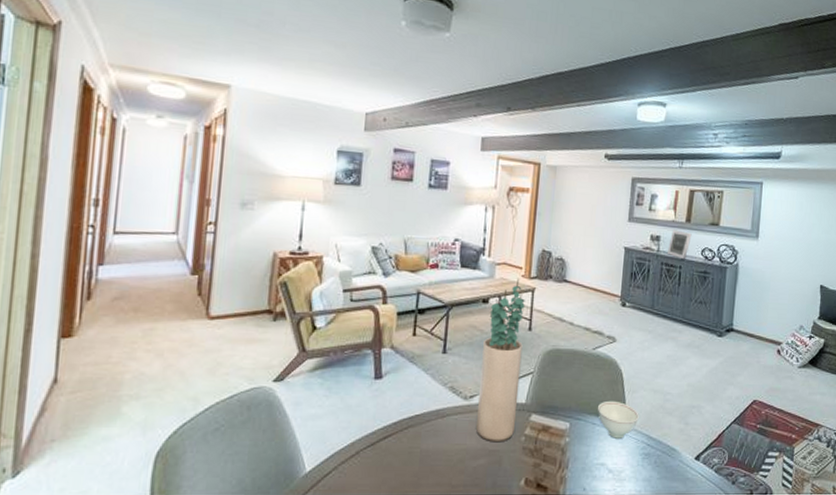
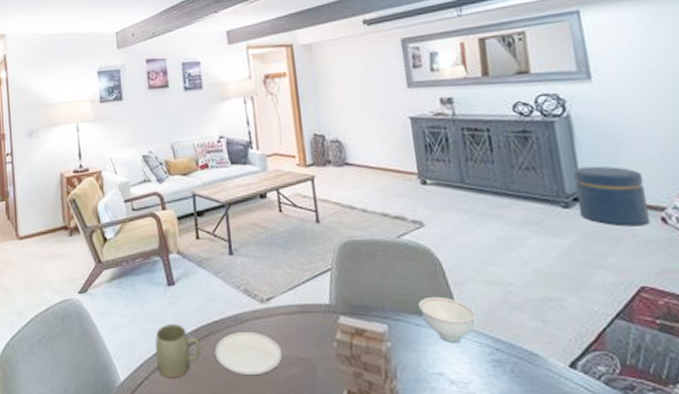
mug: none [349,416,398,469] -> present [154,324,201,379]
plate: none [410,425,475,466] -> present [214,331,283,376]
vase: present [476,278,525,443] -> none [270,168,324,349]
picture frame: present [666,230,692,259] -> none [465,87,495,120]
ottoman: none [728,306,774,355] -> present [574,166,650,227]

